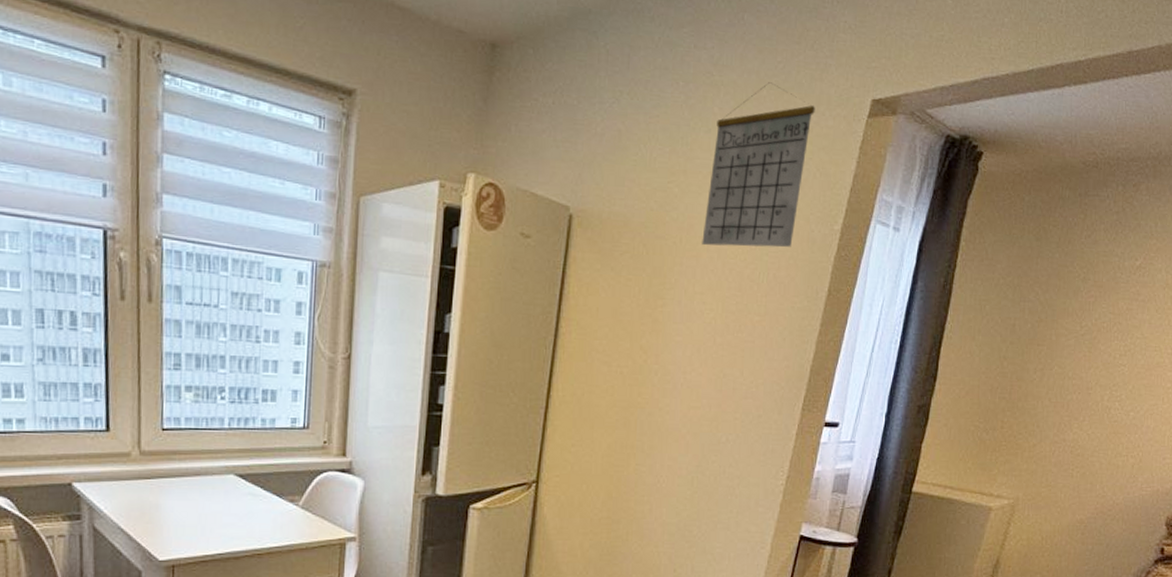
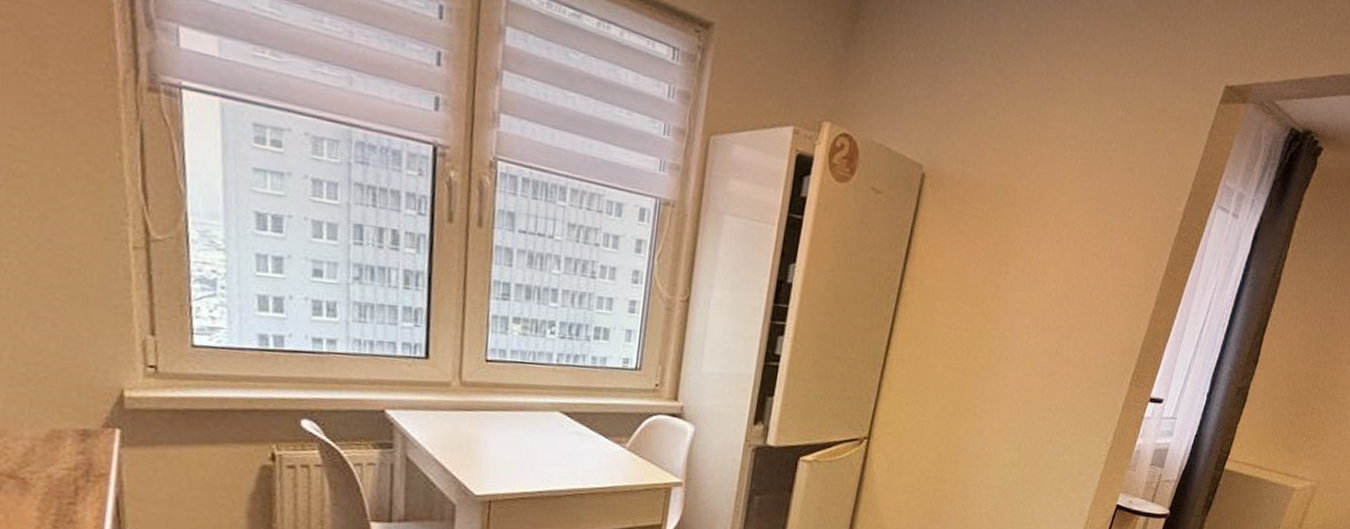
calendar: present [702,82,815,248] -> none [1049,58,1171,225]

